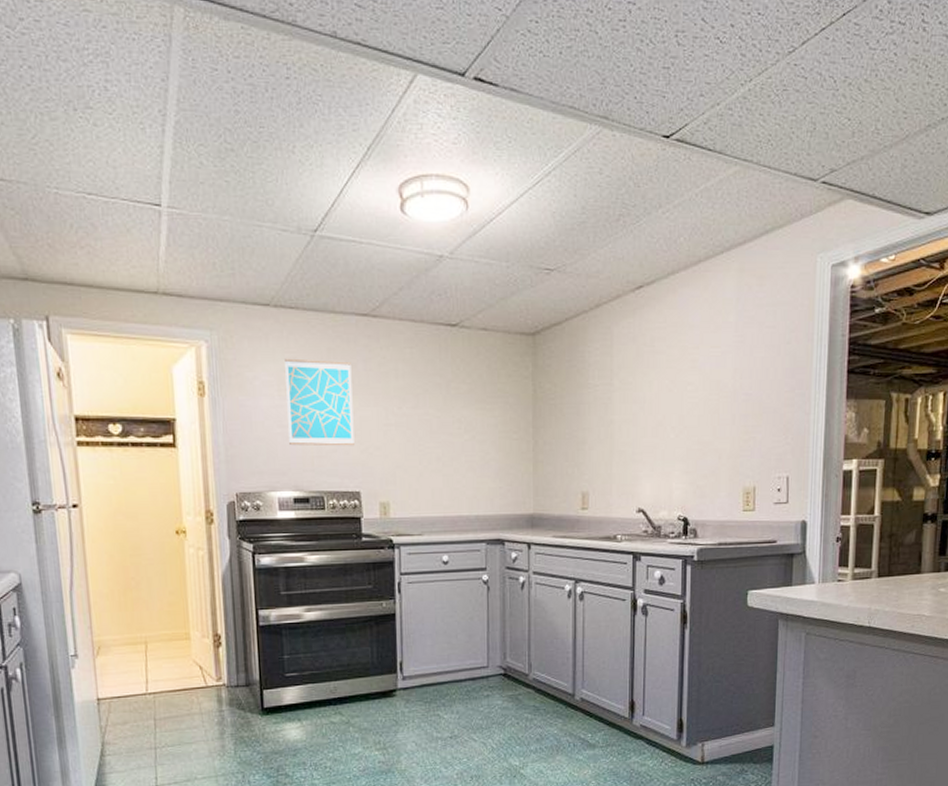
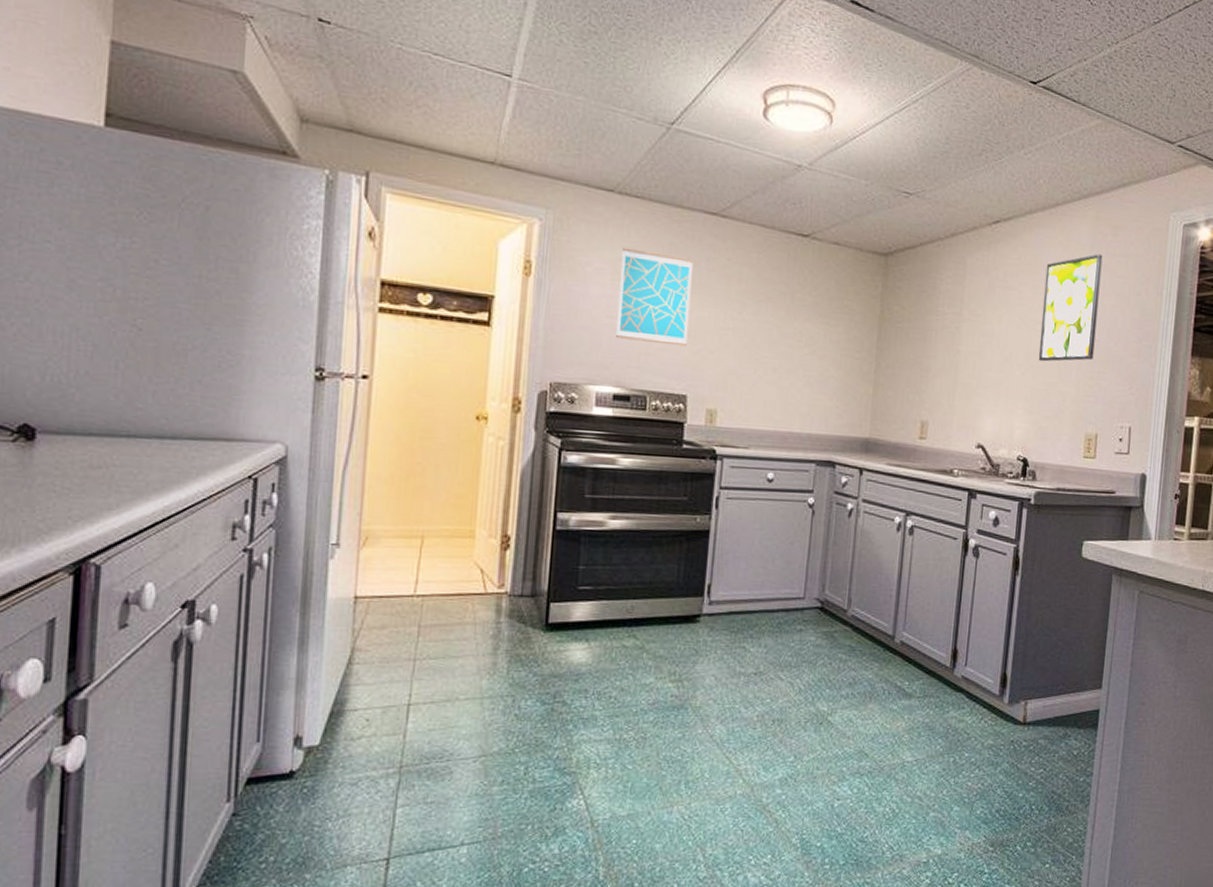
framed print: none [691,307,750,422] -> present [1038,254,1103,362]

